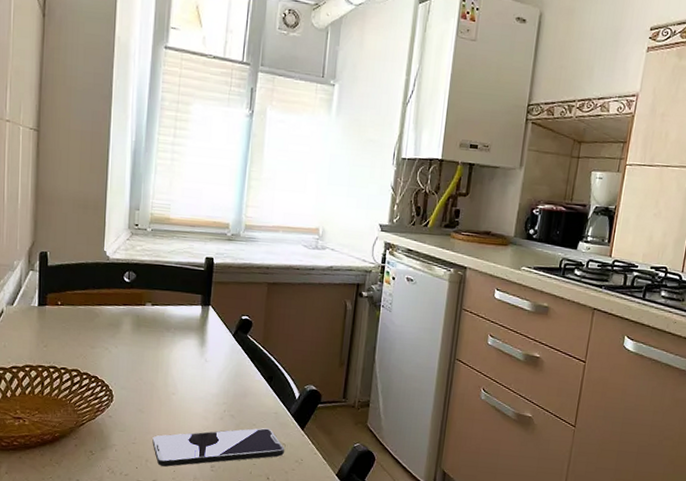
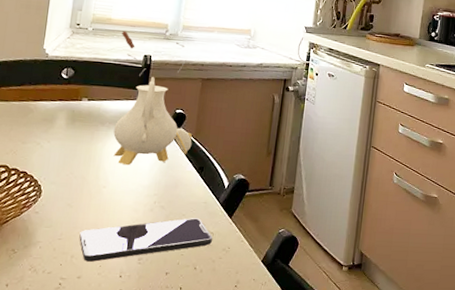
teapot: none [179,229,260,373] -> present [113,29,192,166]

